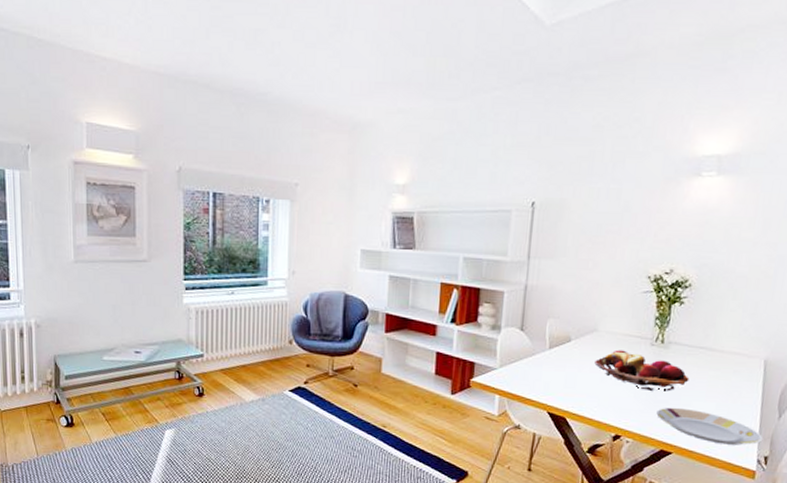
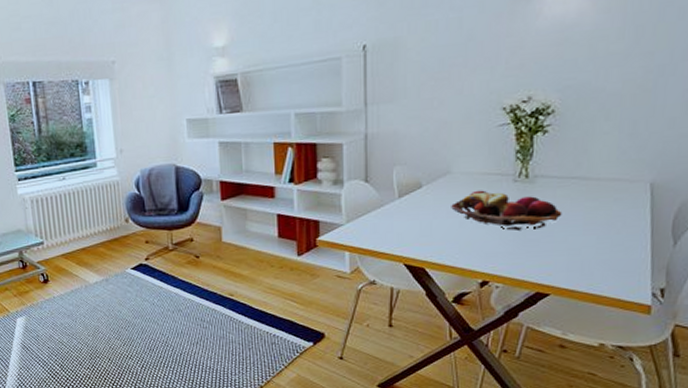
plate: present [656,407,762,445] -> none [527,245,656,280]

